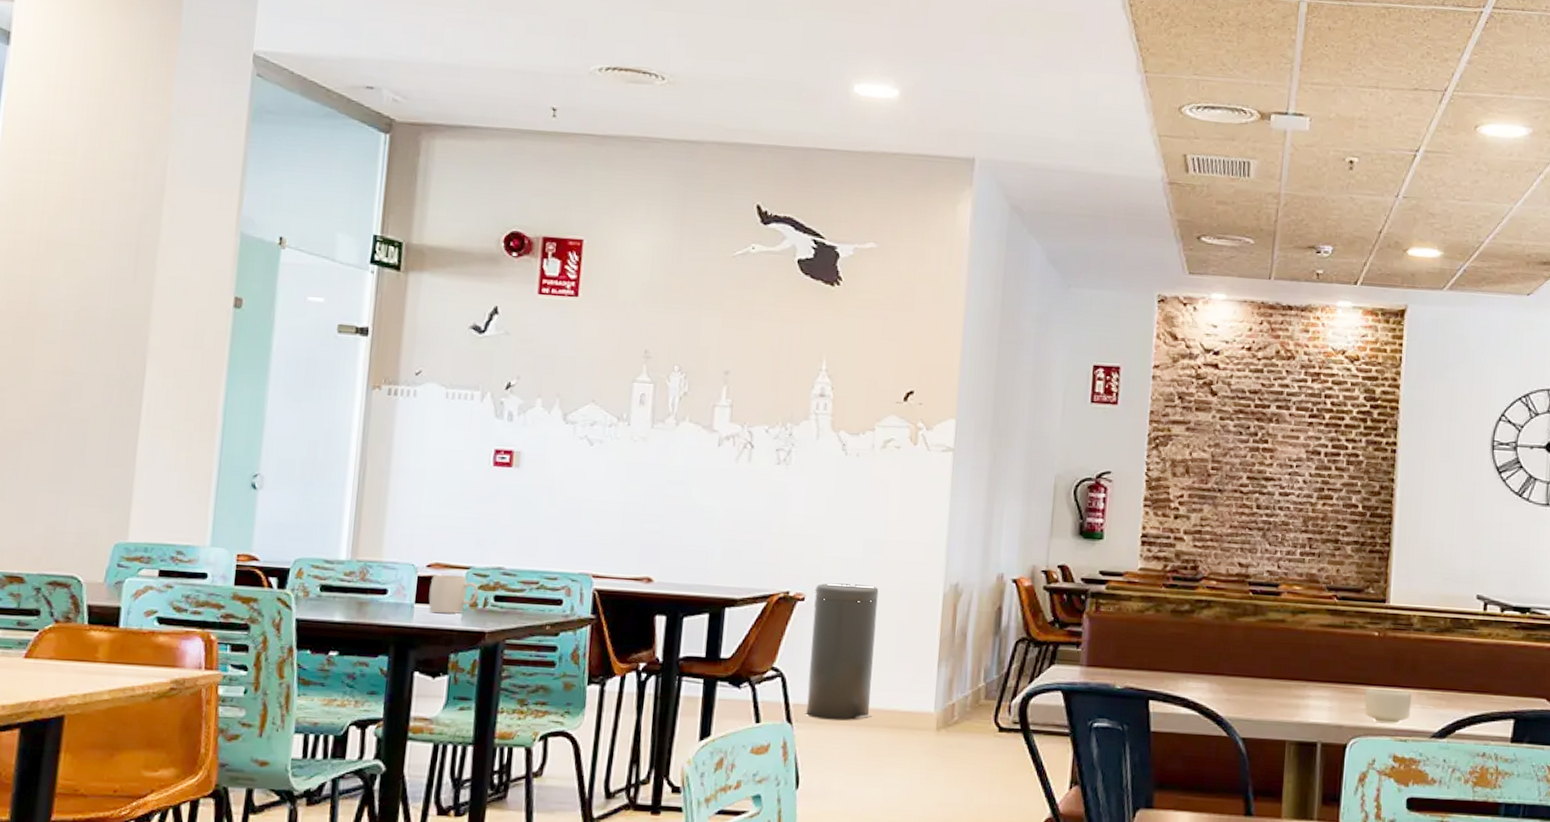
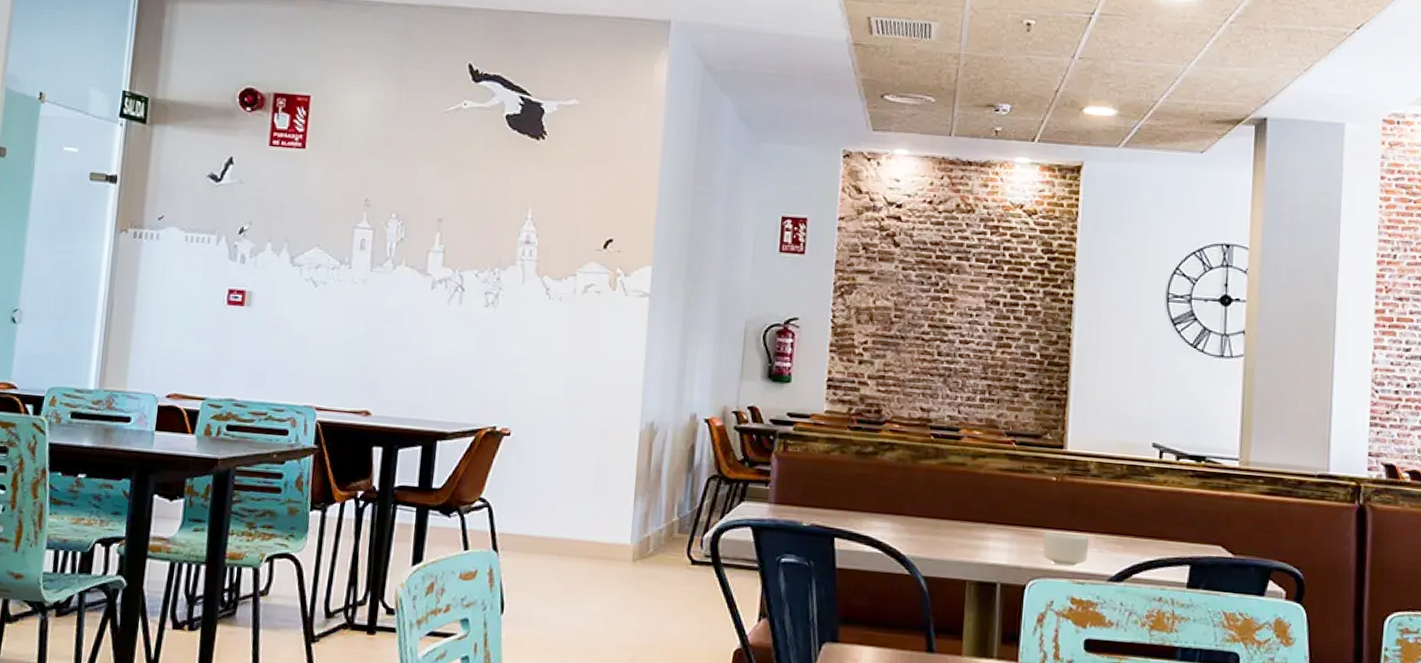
mug: present [428,574,479,614] -> none [167,404,213,441]
pedal bin: present [806,583,879,722] -> none [511,419,579,551]

